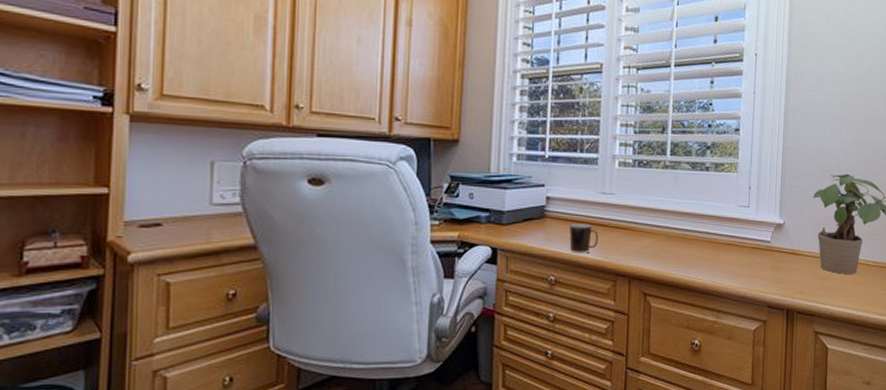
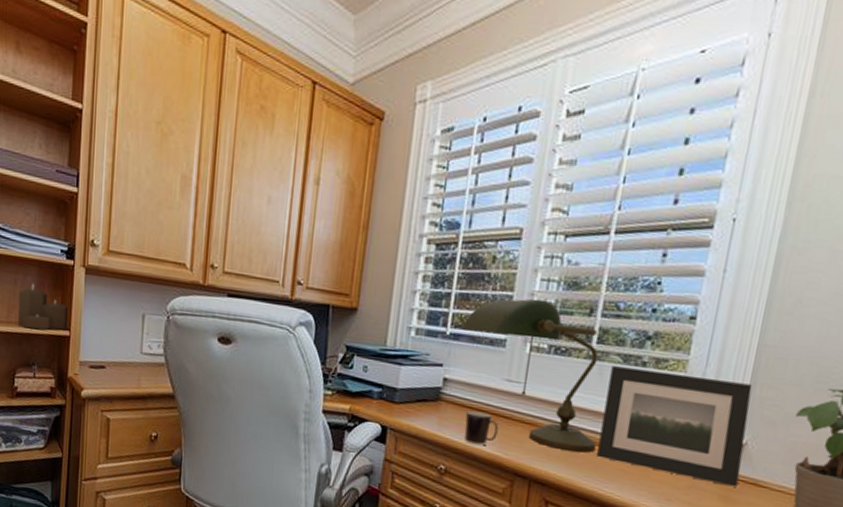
candle: none [27,135,107,190] -> present [17,283,69,330]
desk lamp: none [557,122,679,247] -> present [460,298,598,453]
picture frame: none [680,172,784,258] -> present [596,366,753,487]

